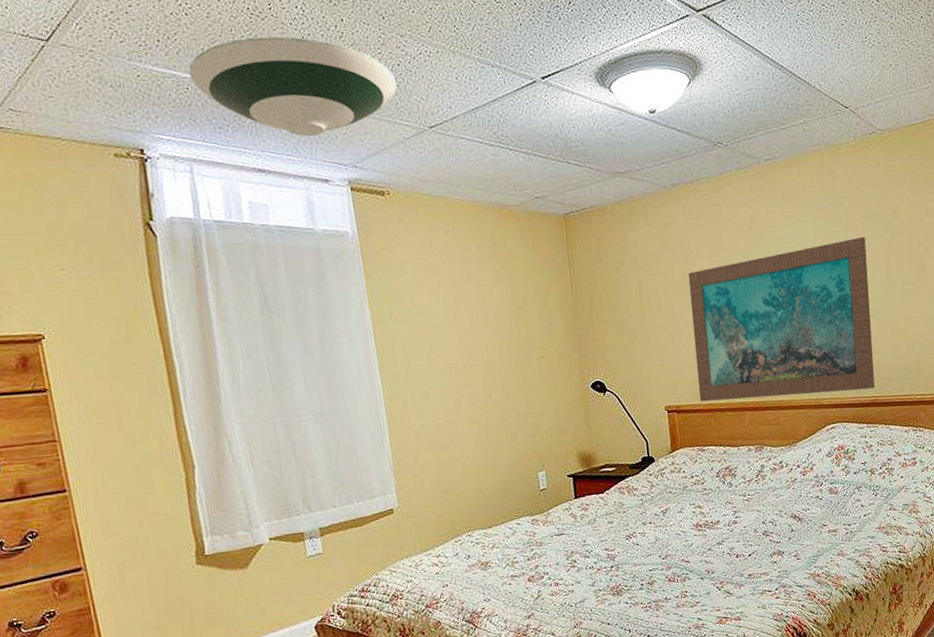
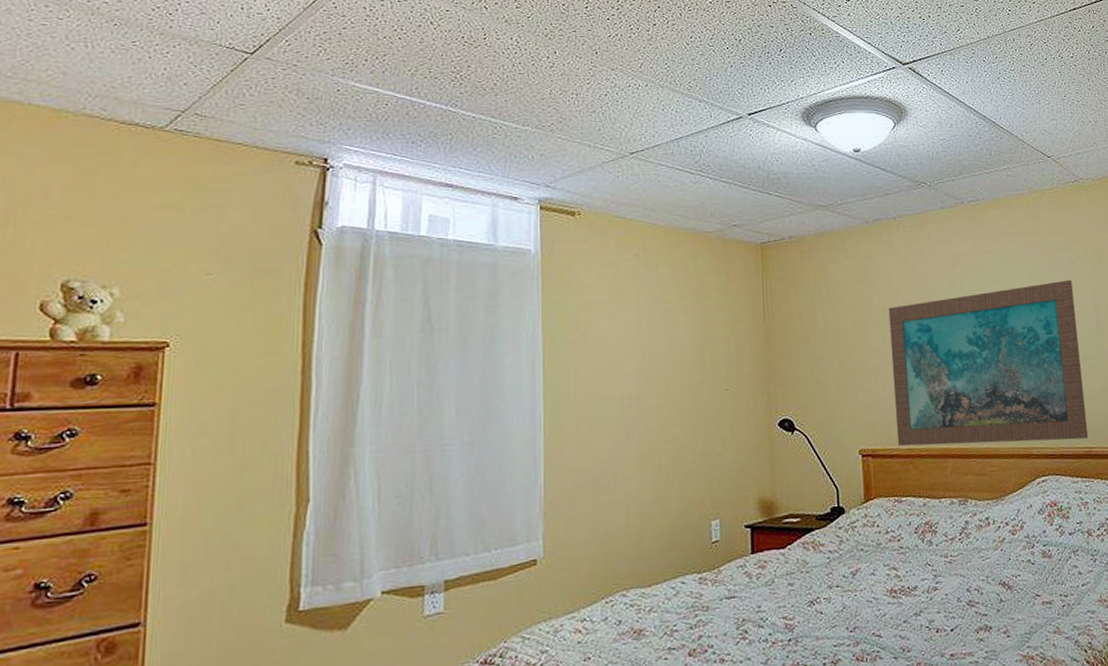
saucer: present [189,36,397,137] -> none [392,62,601,156]

